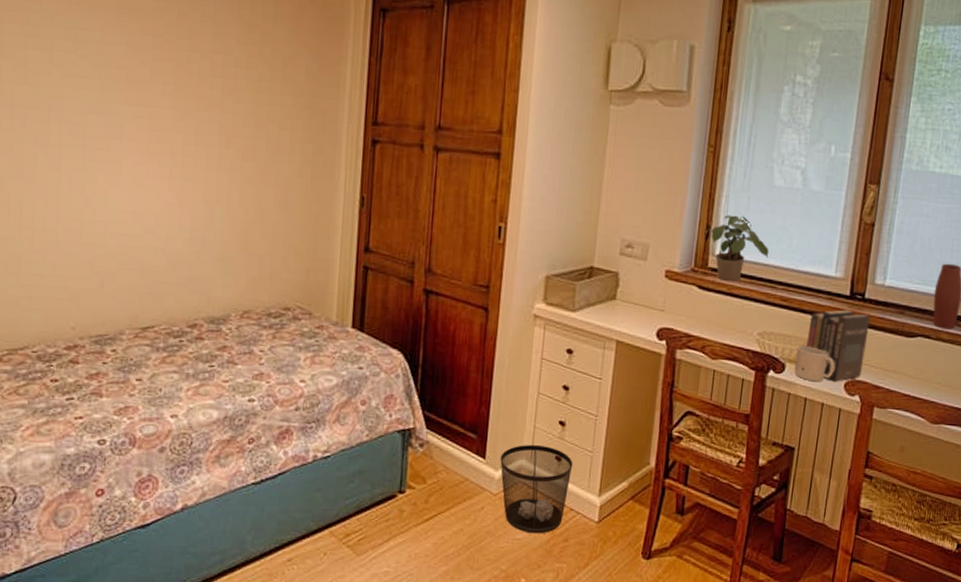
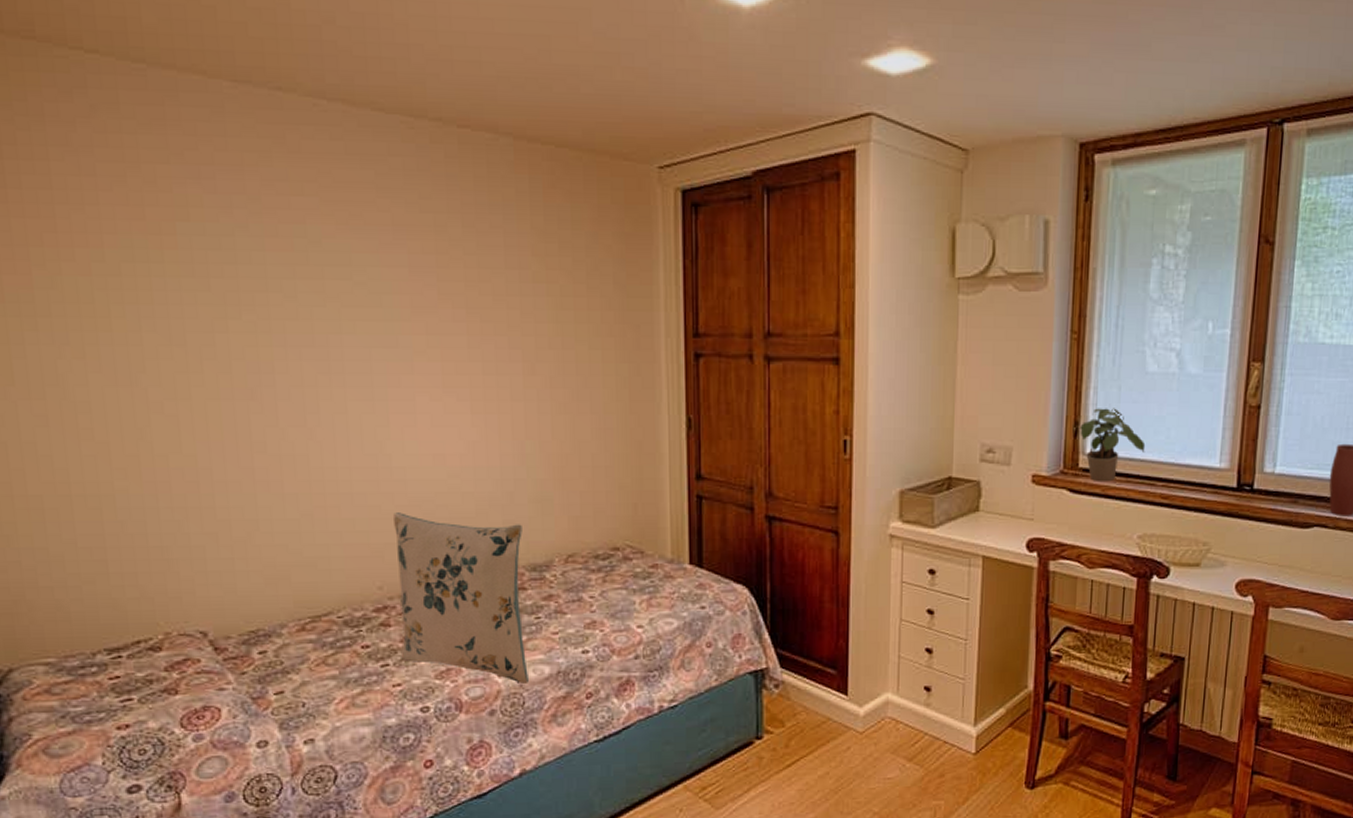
pillow: none [85,261,205,426] -> present [394,513,529,685]
waste bin: present [500,445,573,534] -> none [864,676,944,771]
mug: present [794,346,835,382] -> none [1180,547,1224,585]
books: present [806,309,871,382] -> none [1192,503,1261,583]

